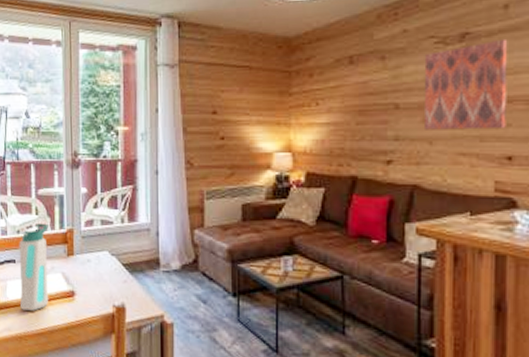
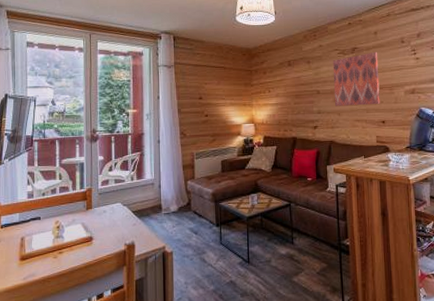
water bottle: present [19,223,50,311] -> none [43,185,71,257]

